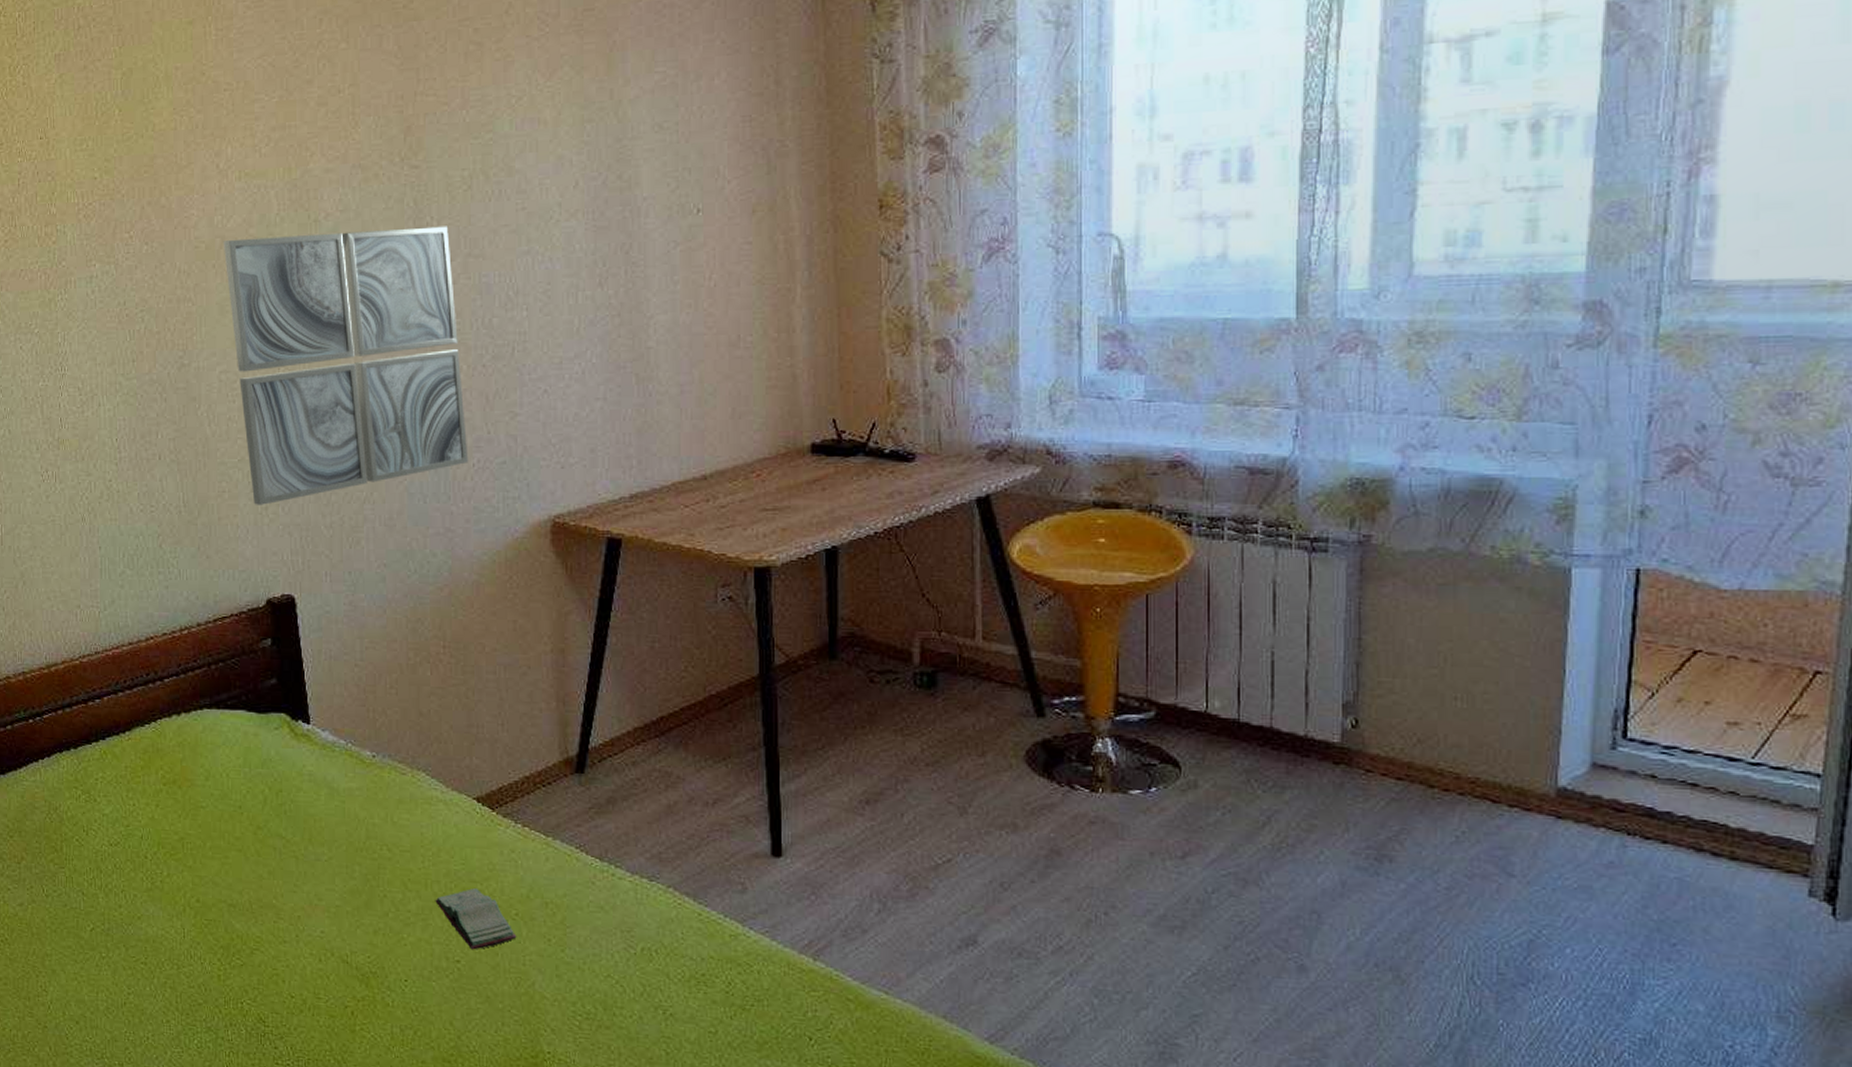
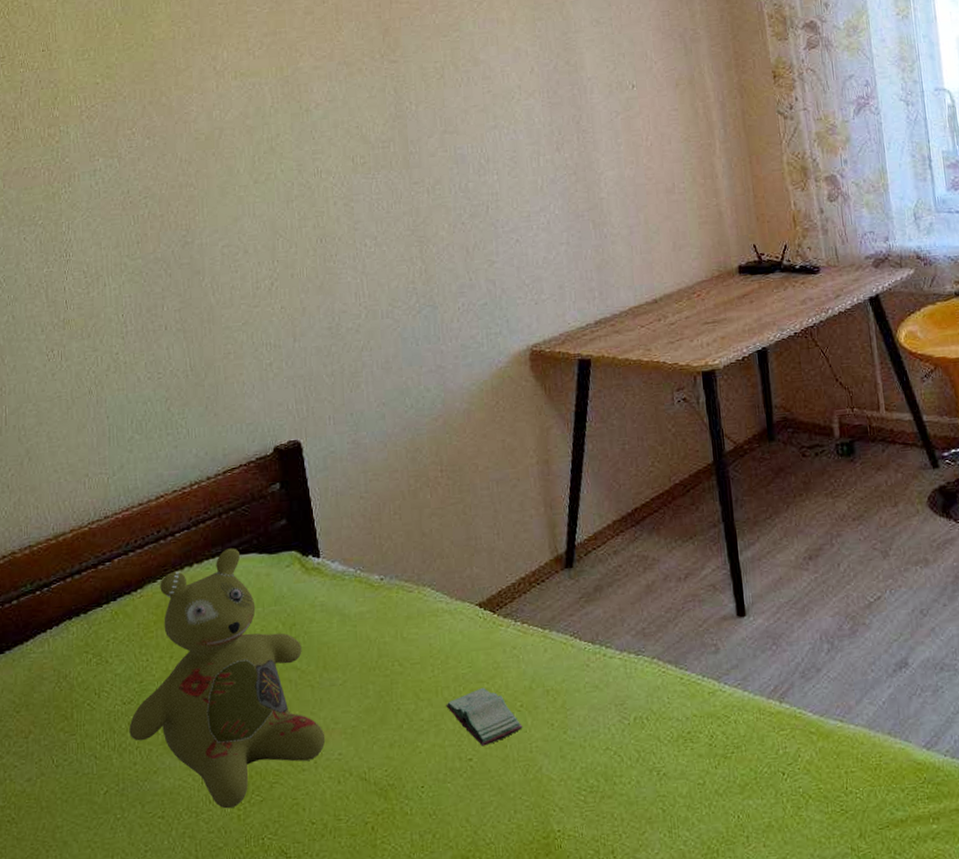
stuffed bear: none [115,701,308,967] -> present [129,548,326,809]
wall art: present [223,226,469,505] -> none [221,109,454,362]

